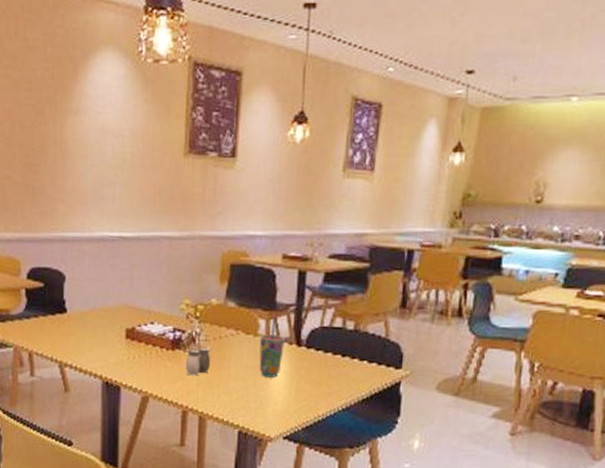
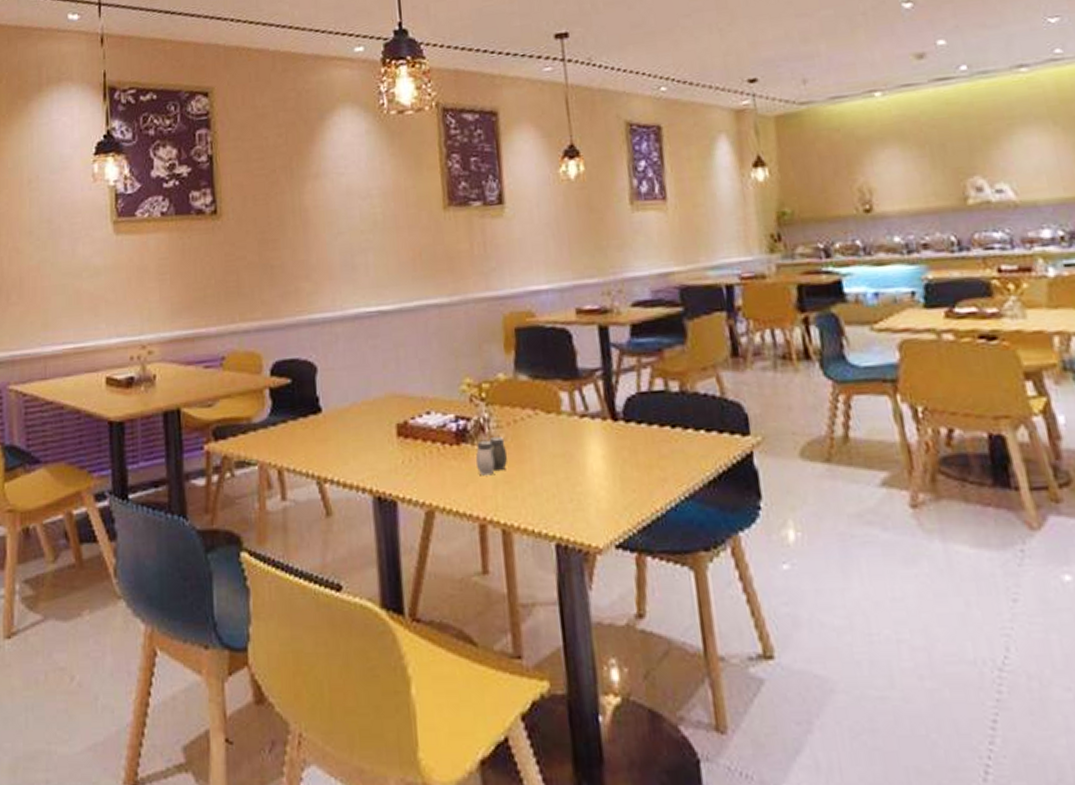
cup: present [259,318,285,378] -> none [564,389,597,467]

